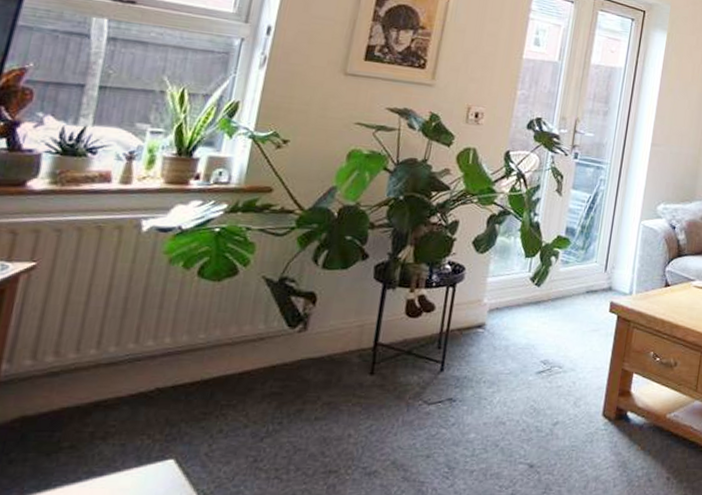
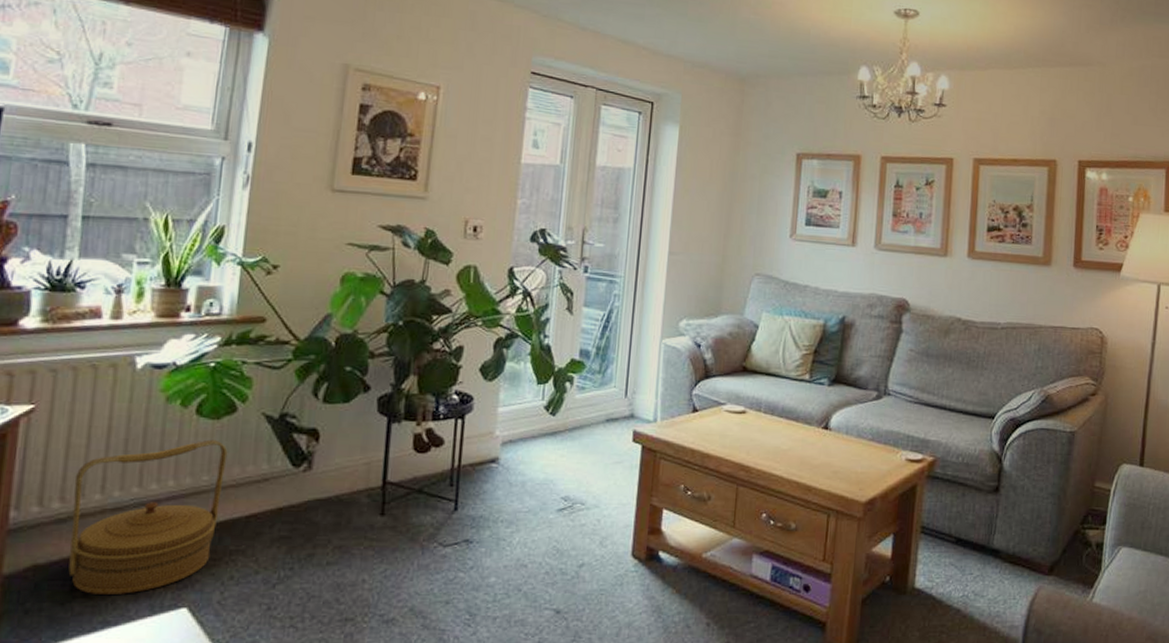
woven basket: none [57,300,226,447] -> present [68,439,228,596]

